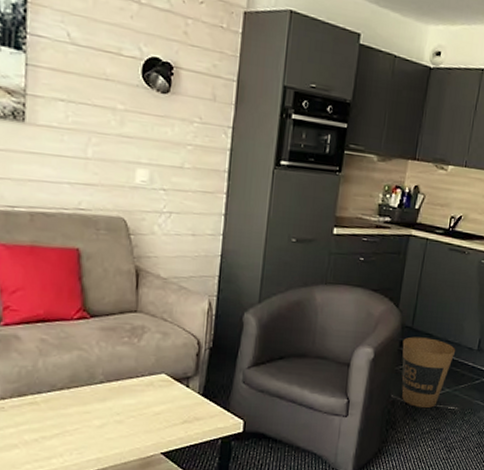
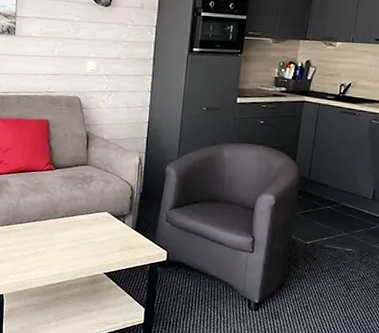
trash can: present [401,336,456,409] -> none [300,186,351,250]

